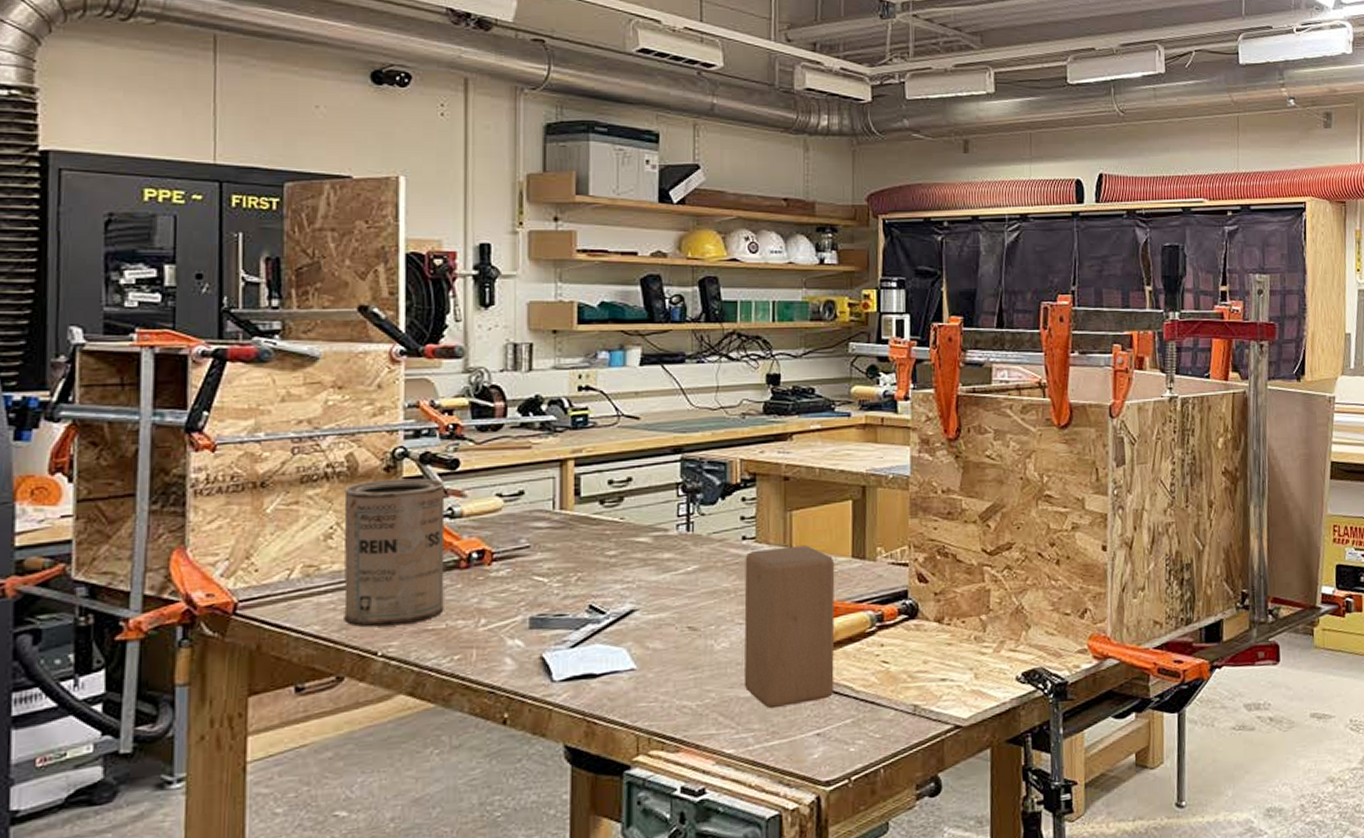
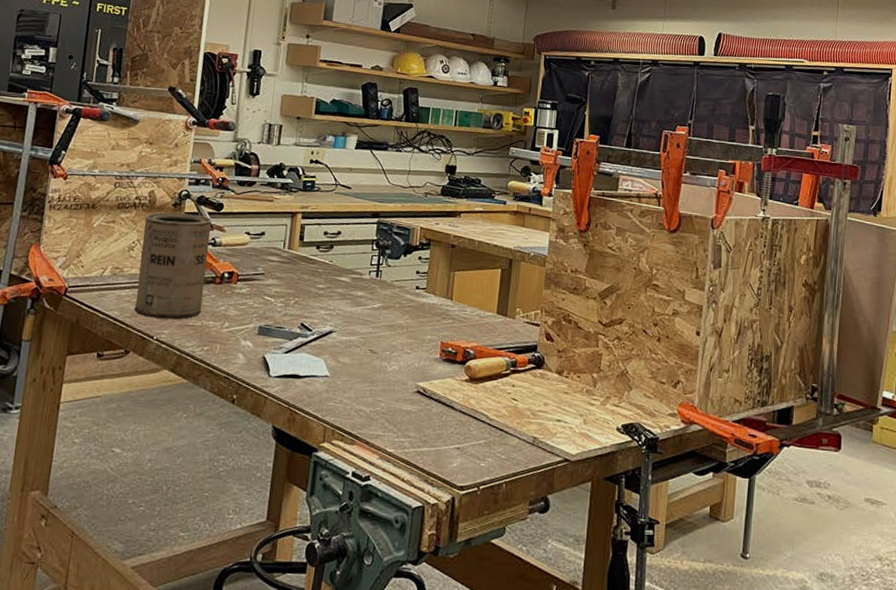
wood block: present [743,545,835,709] -> none [406,298,483,423]

